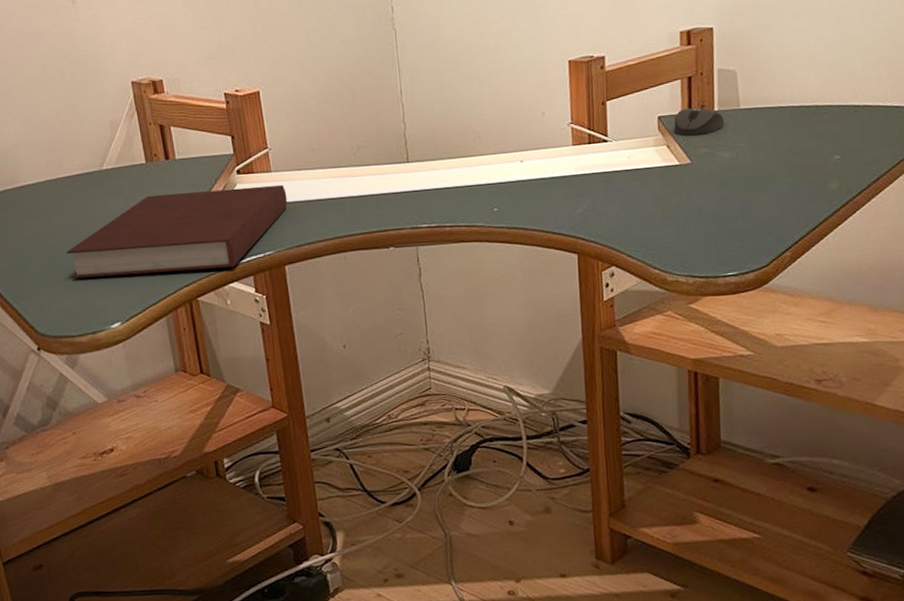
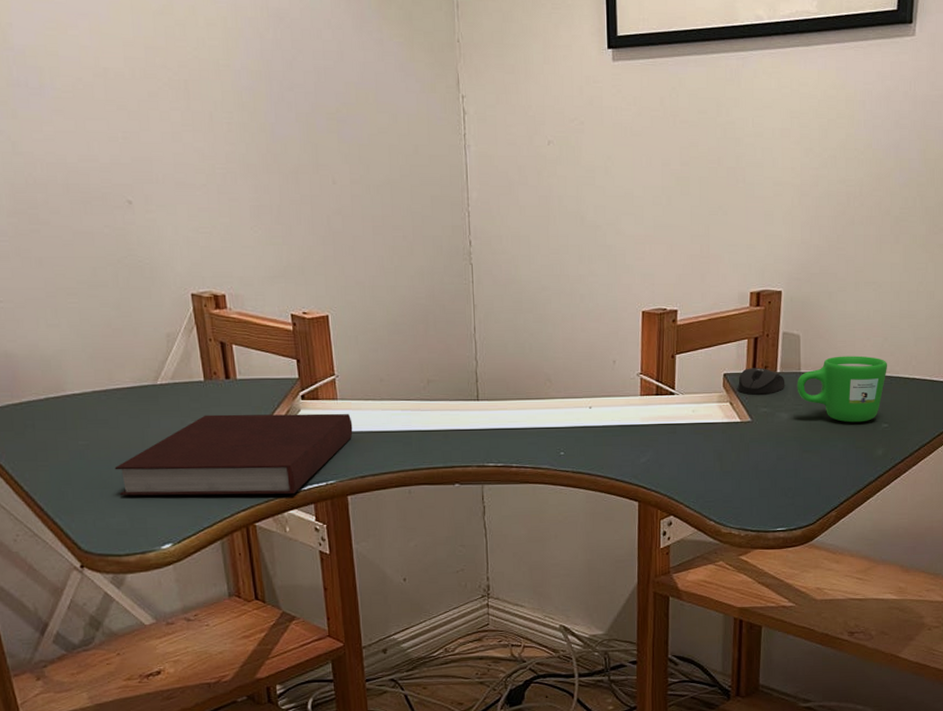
mug: none [736,86,835,157] -> present [797,356,887,423]

